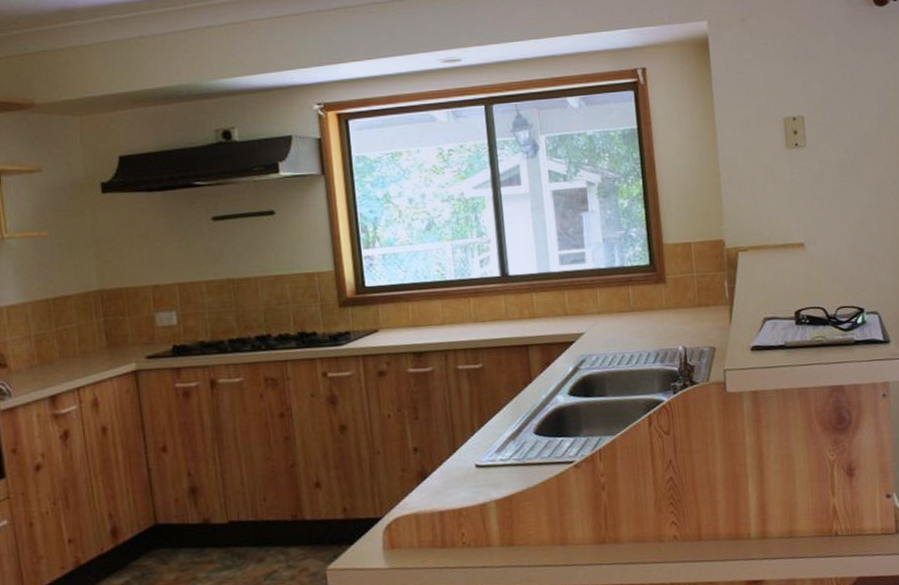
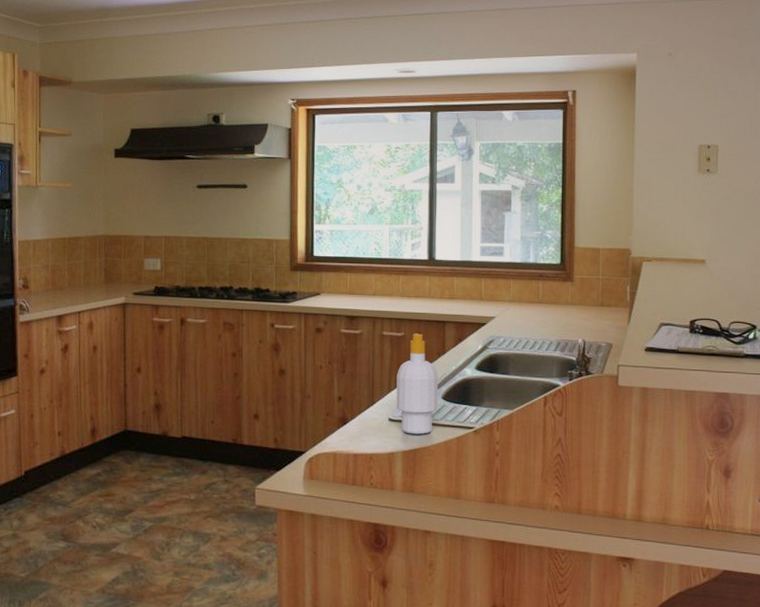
soap bottle: none [479,362,531,480] -> present [396,333,438,435]

